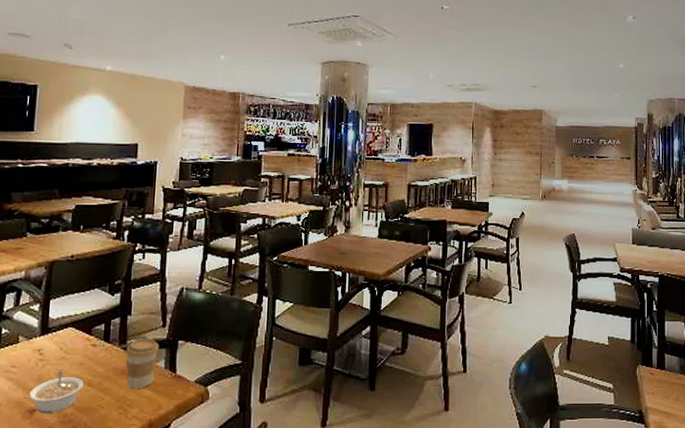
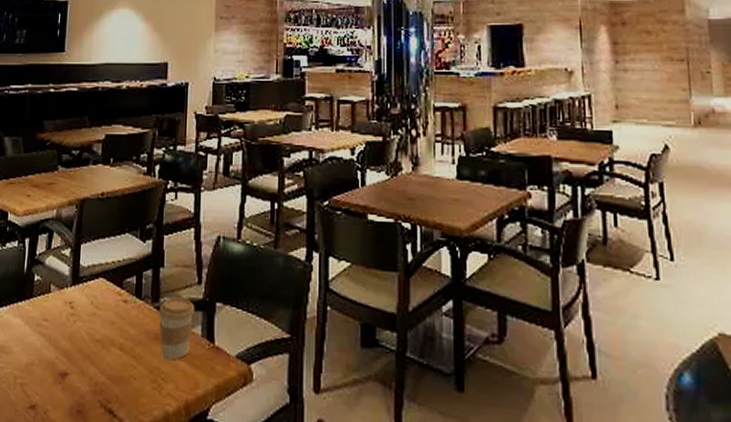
legume: present [29,371,84,414] -> none [61,329,116,381]

